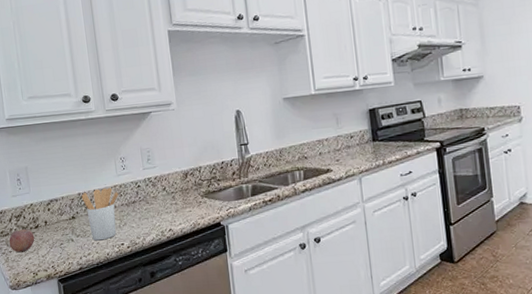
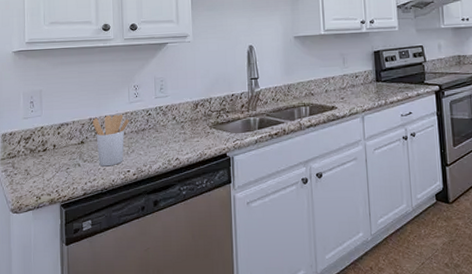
fruit: present [9,228,35,253] -> none [15,151,42,175]

